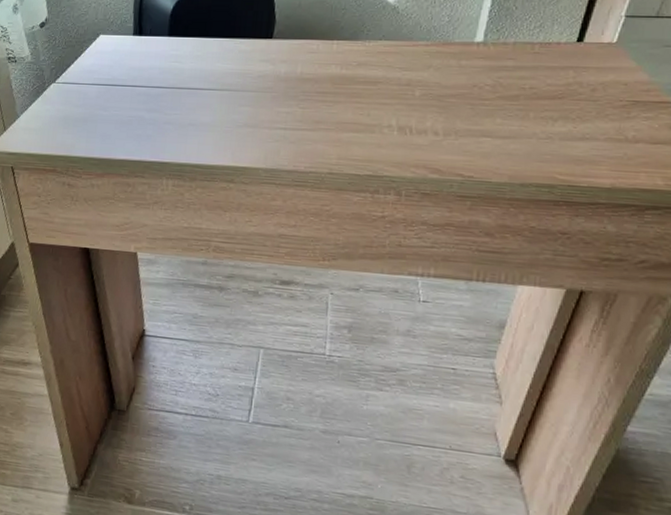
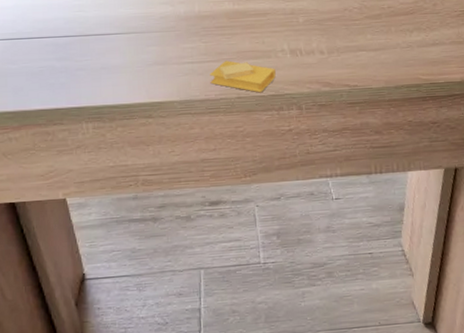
sticky notes: none [301,131,377,171] -> present [210,60,276,93]

